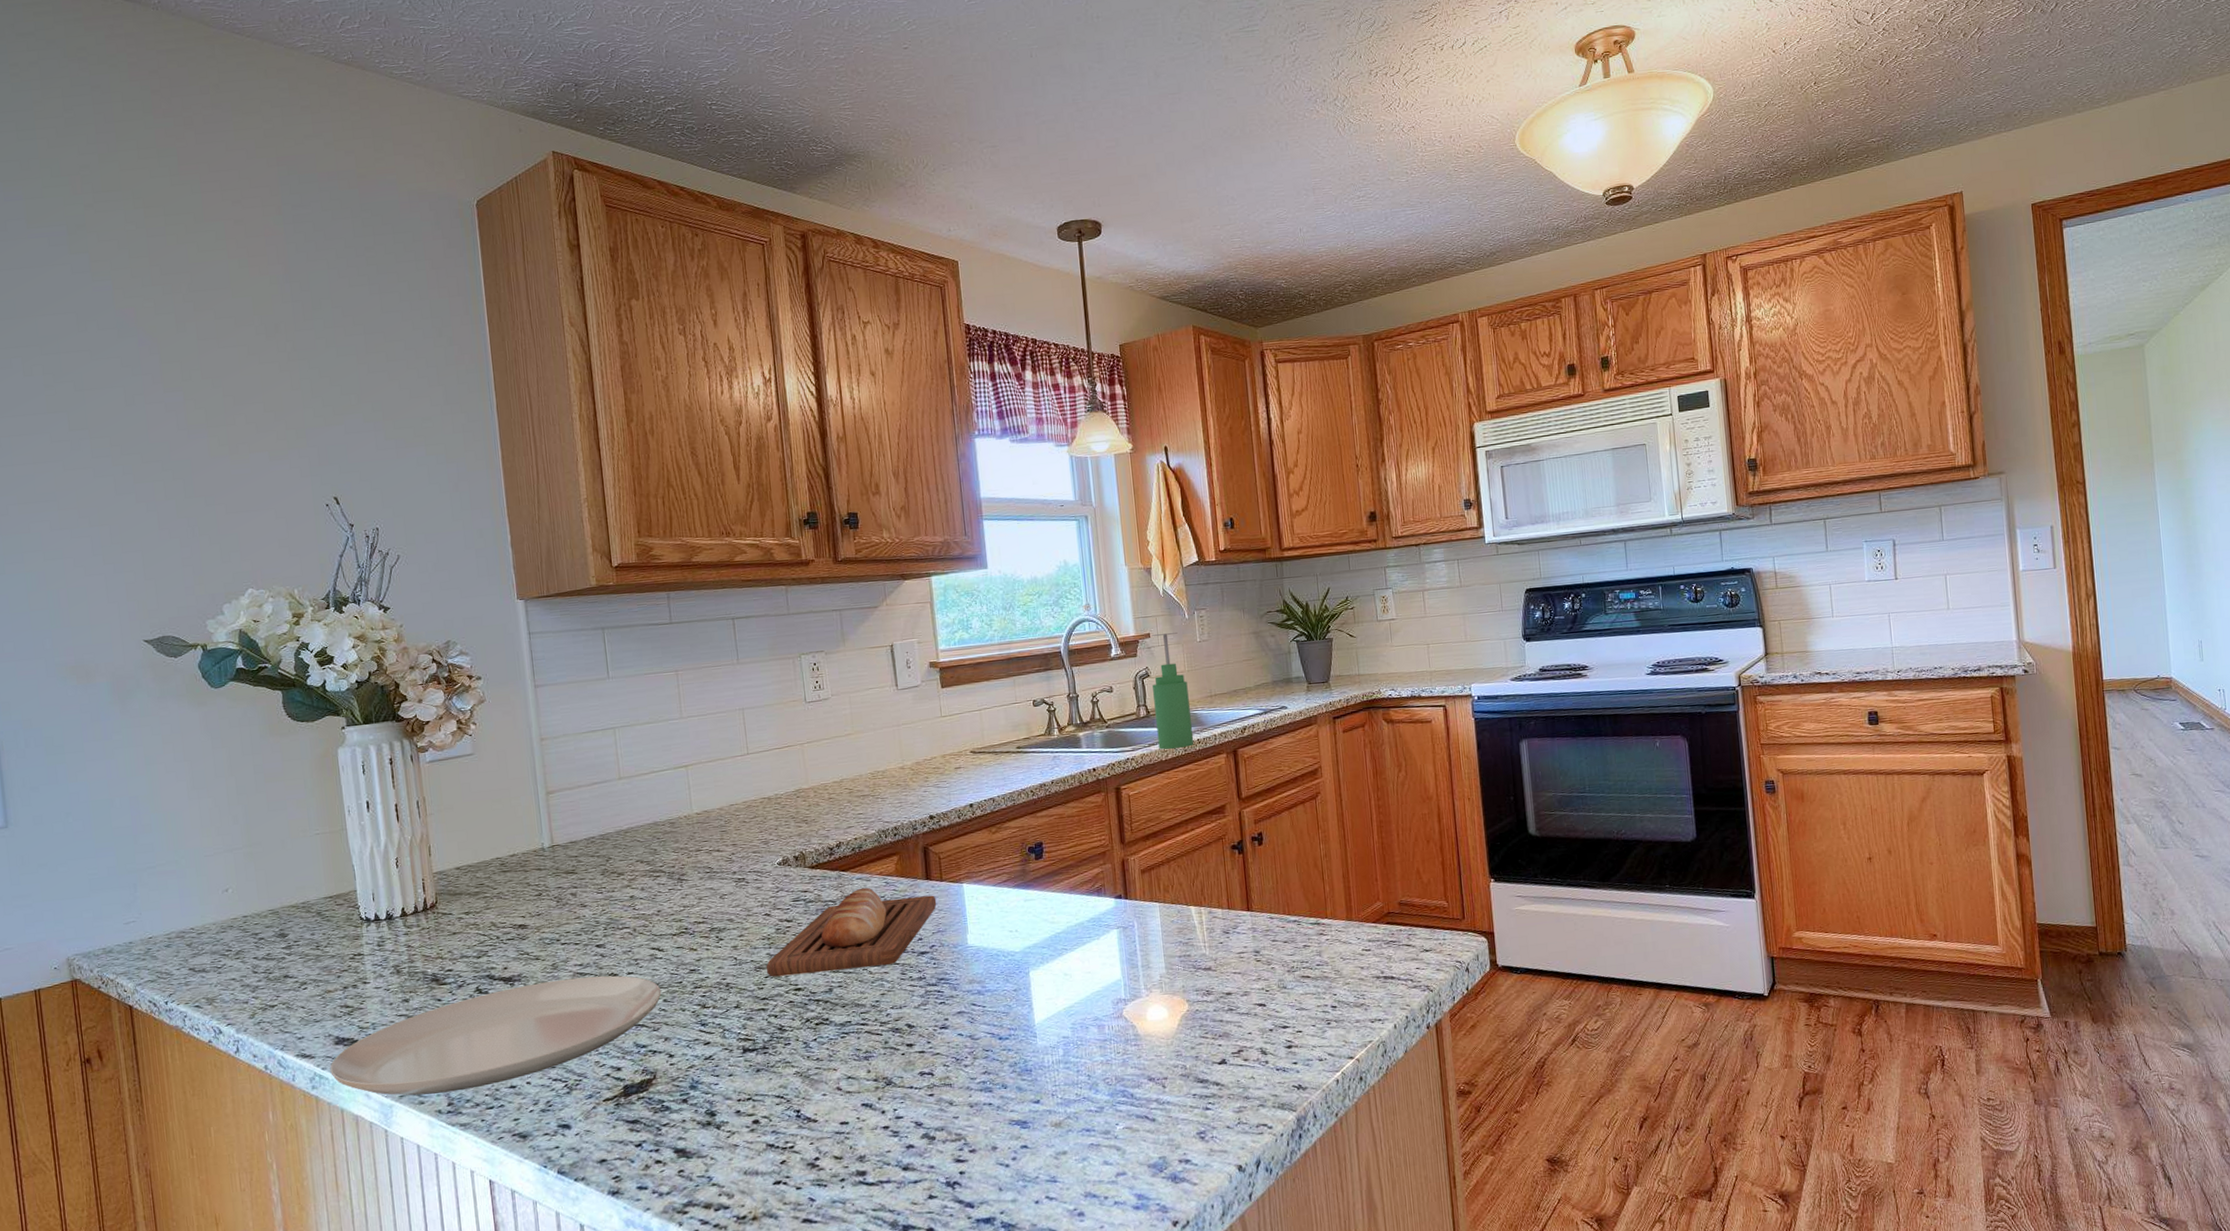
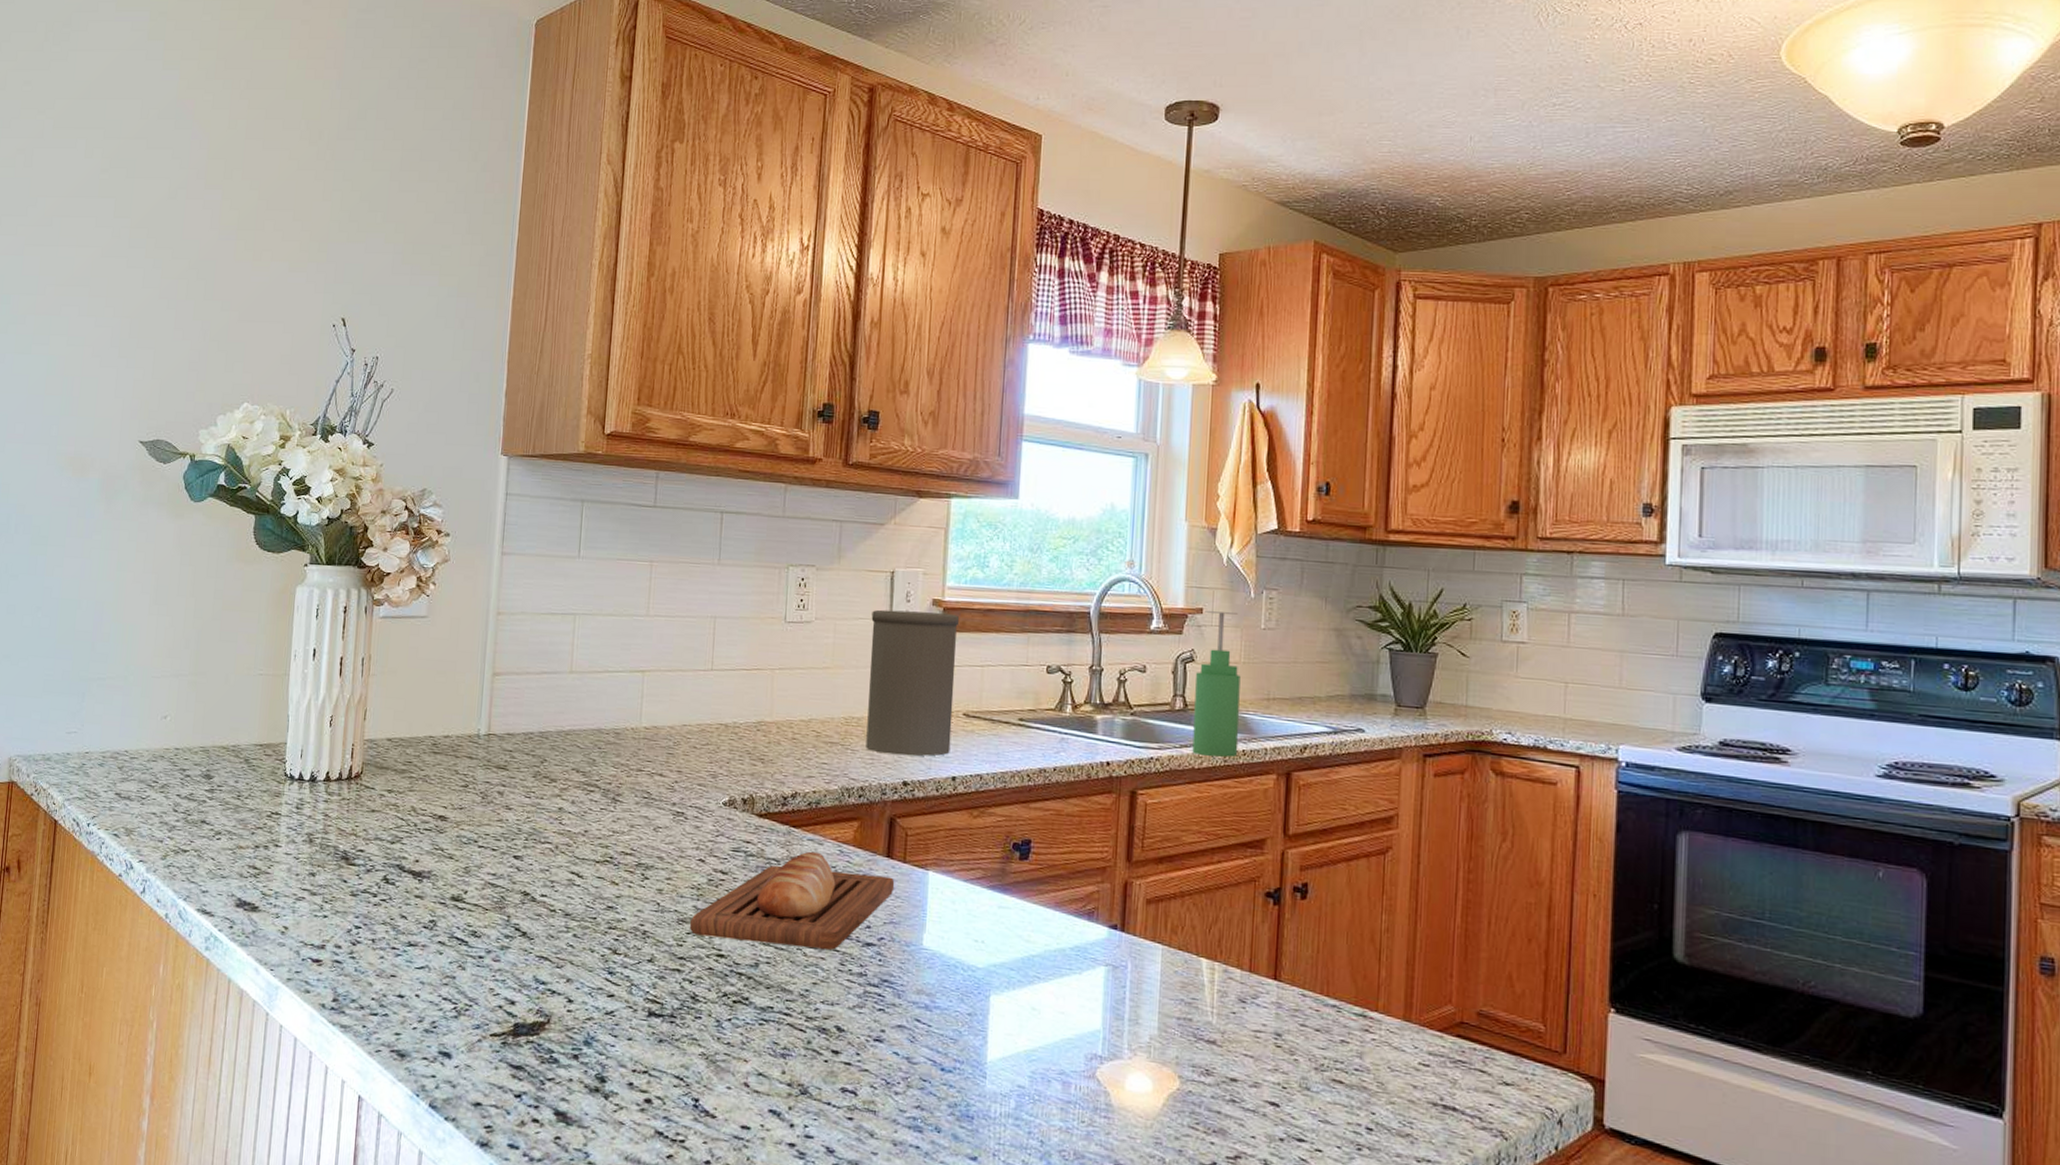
plate: present [330,975,662,1096] -> none [226,884,573,989]
canister: none [879,672,965,797] -> present [866,609,960,757]

